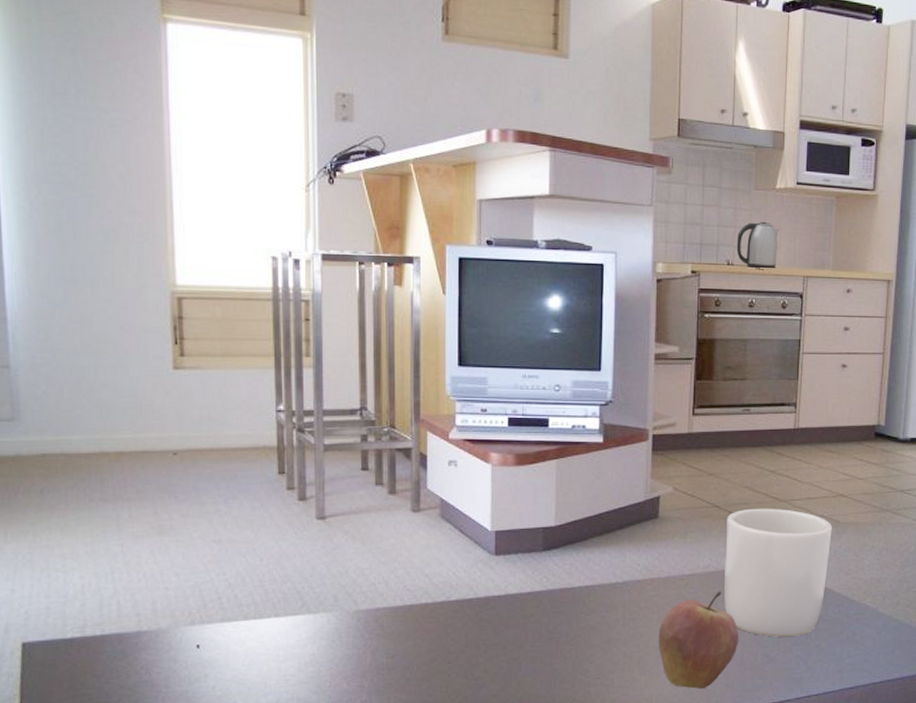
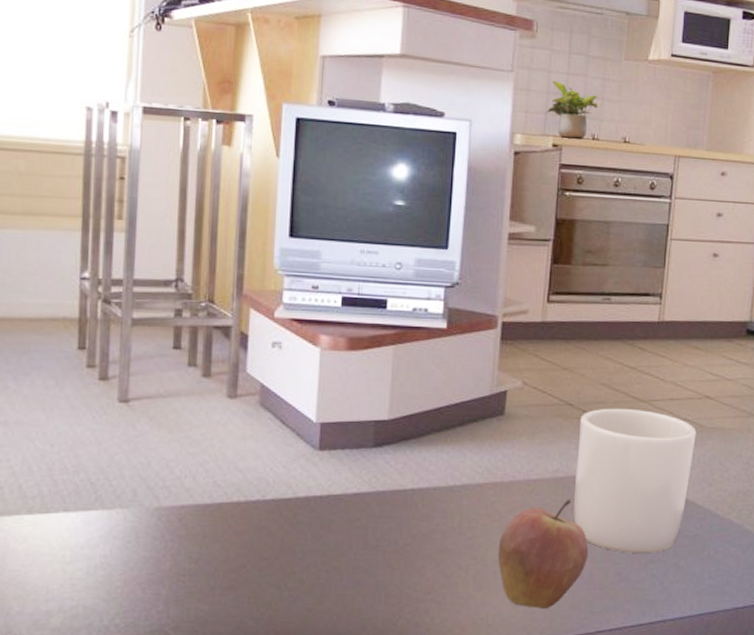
potted plant: none [685,212,732,266] -> present [547,80,598,140]
kettle: present [736,221,779,269] -> none [603,94,650,146]

